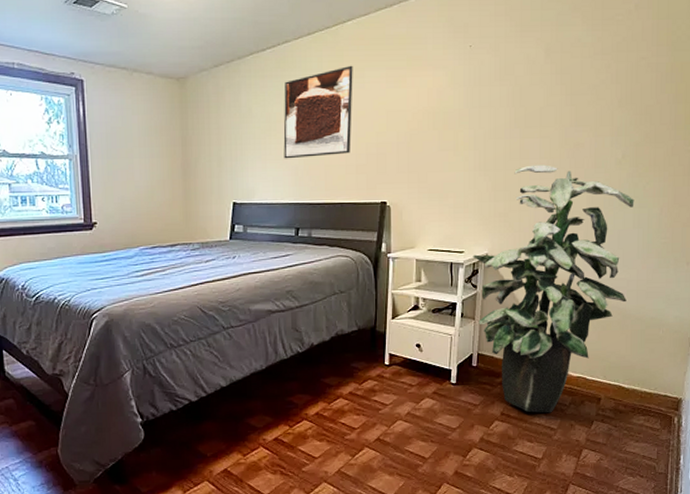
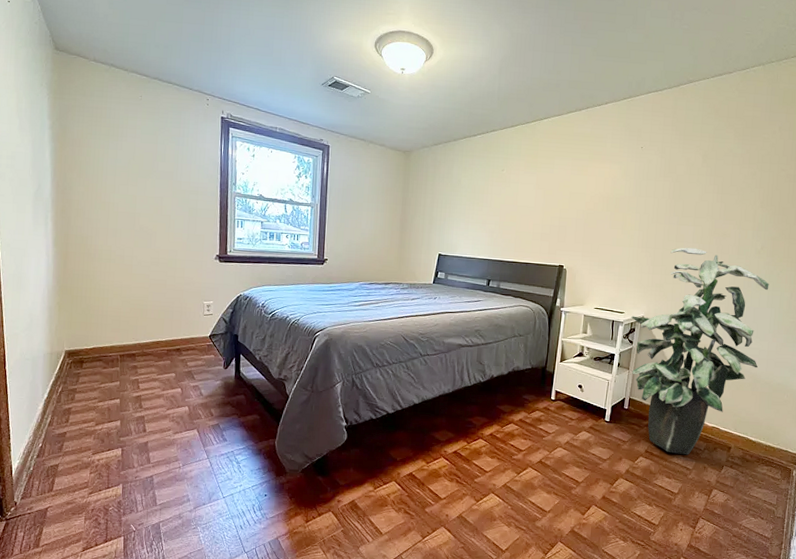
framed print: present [283,65,353,159] -> none [483,153,545,224]

